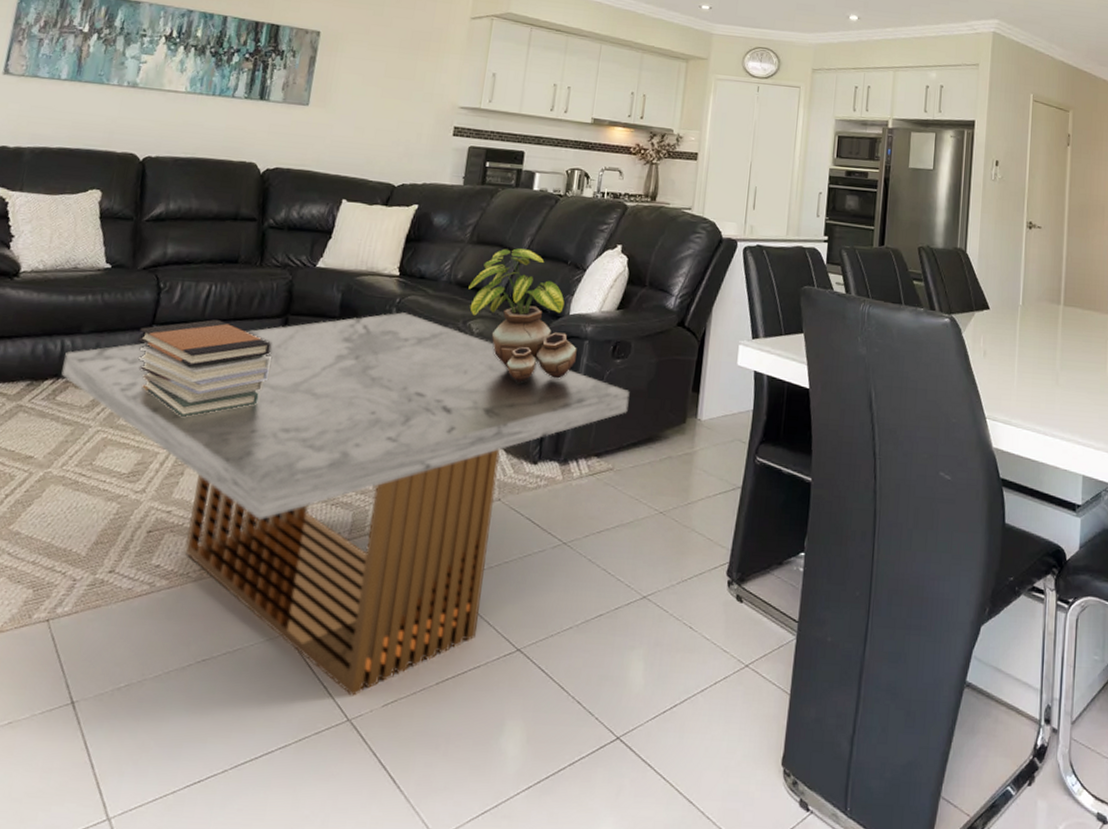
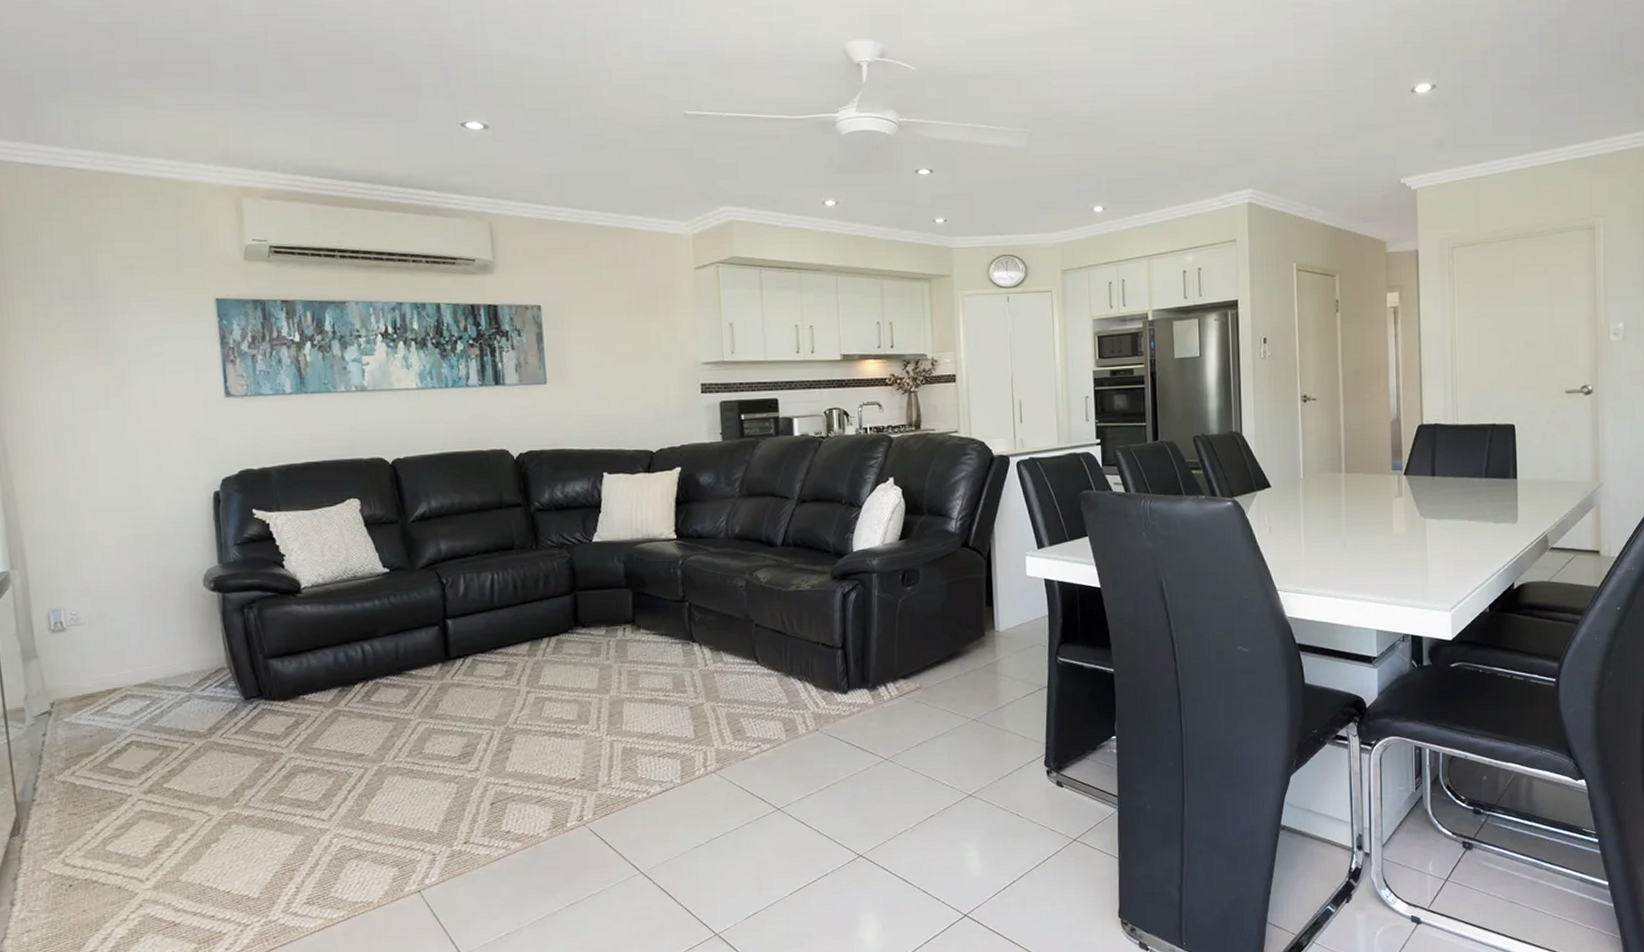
coffee table: present [61,312,630,696] -> none [368,572,926,915]
book stack: present [137,319,272,418] -> none [434,604,570,700]
potted plant: present [468,248,577,383] -> none [748,495,867,622]

